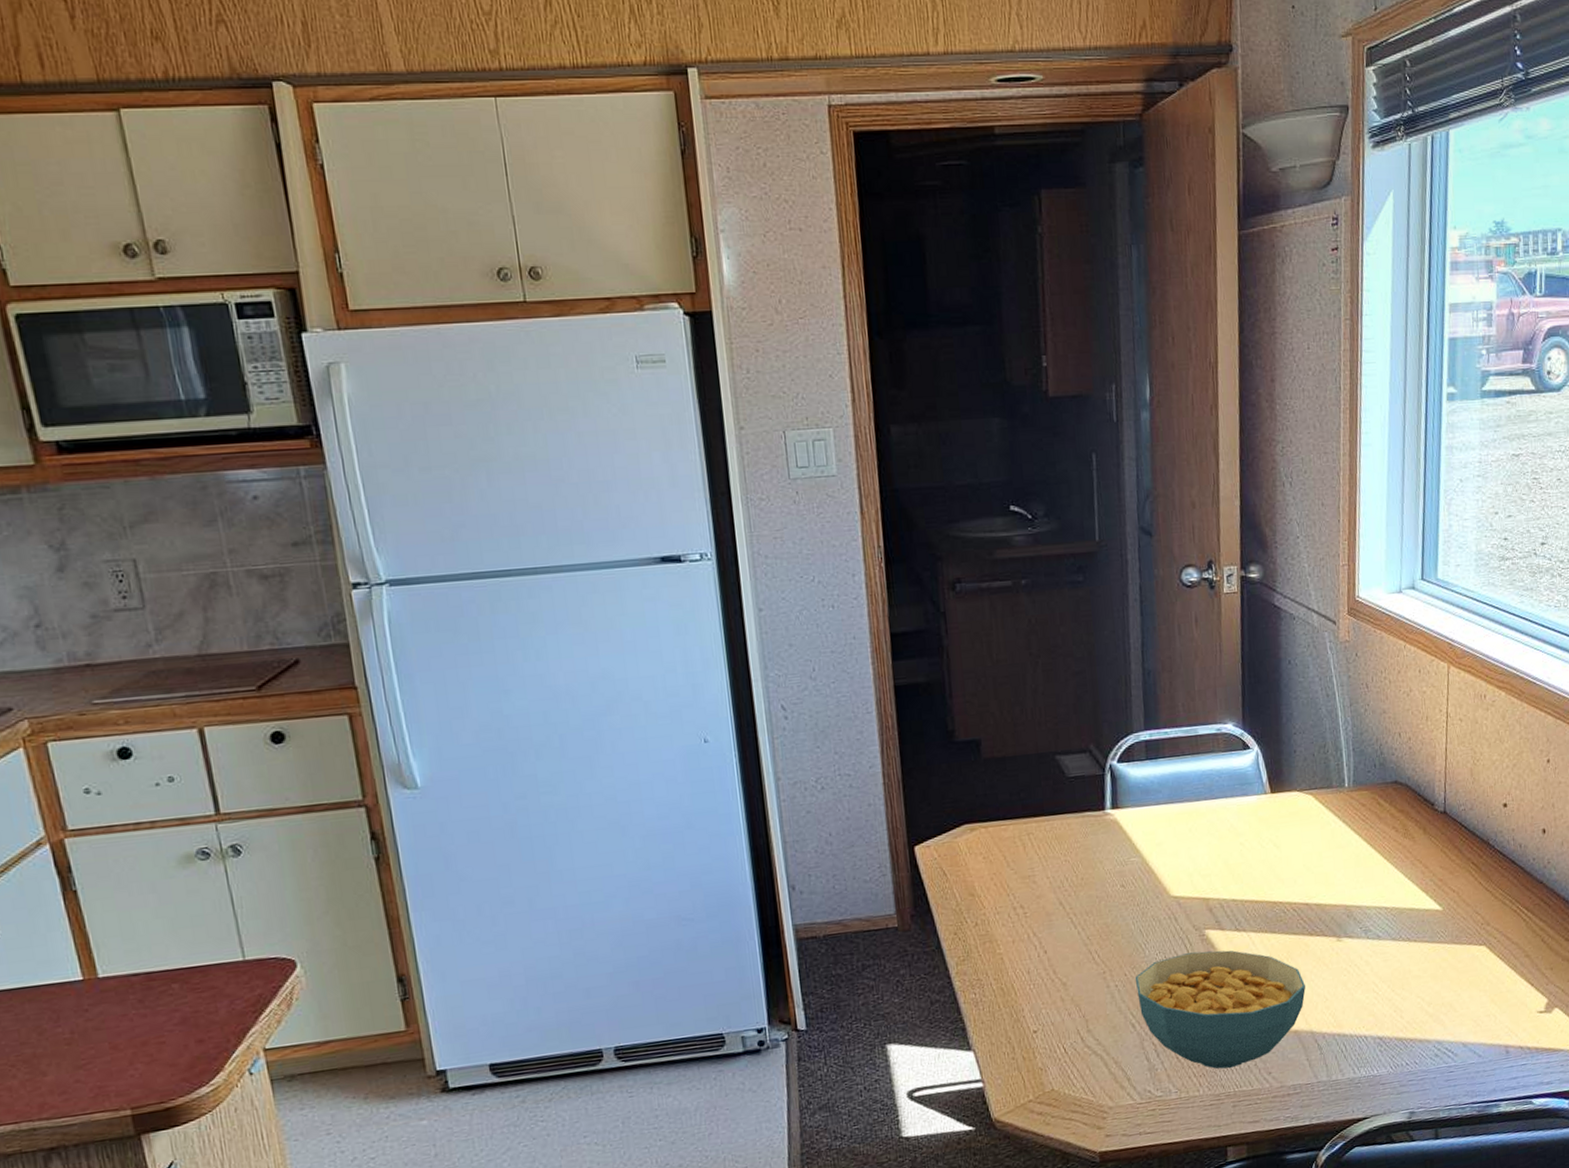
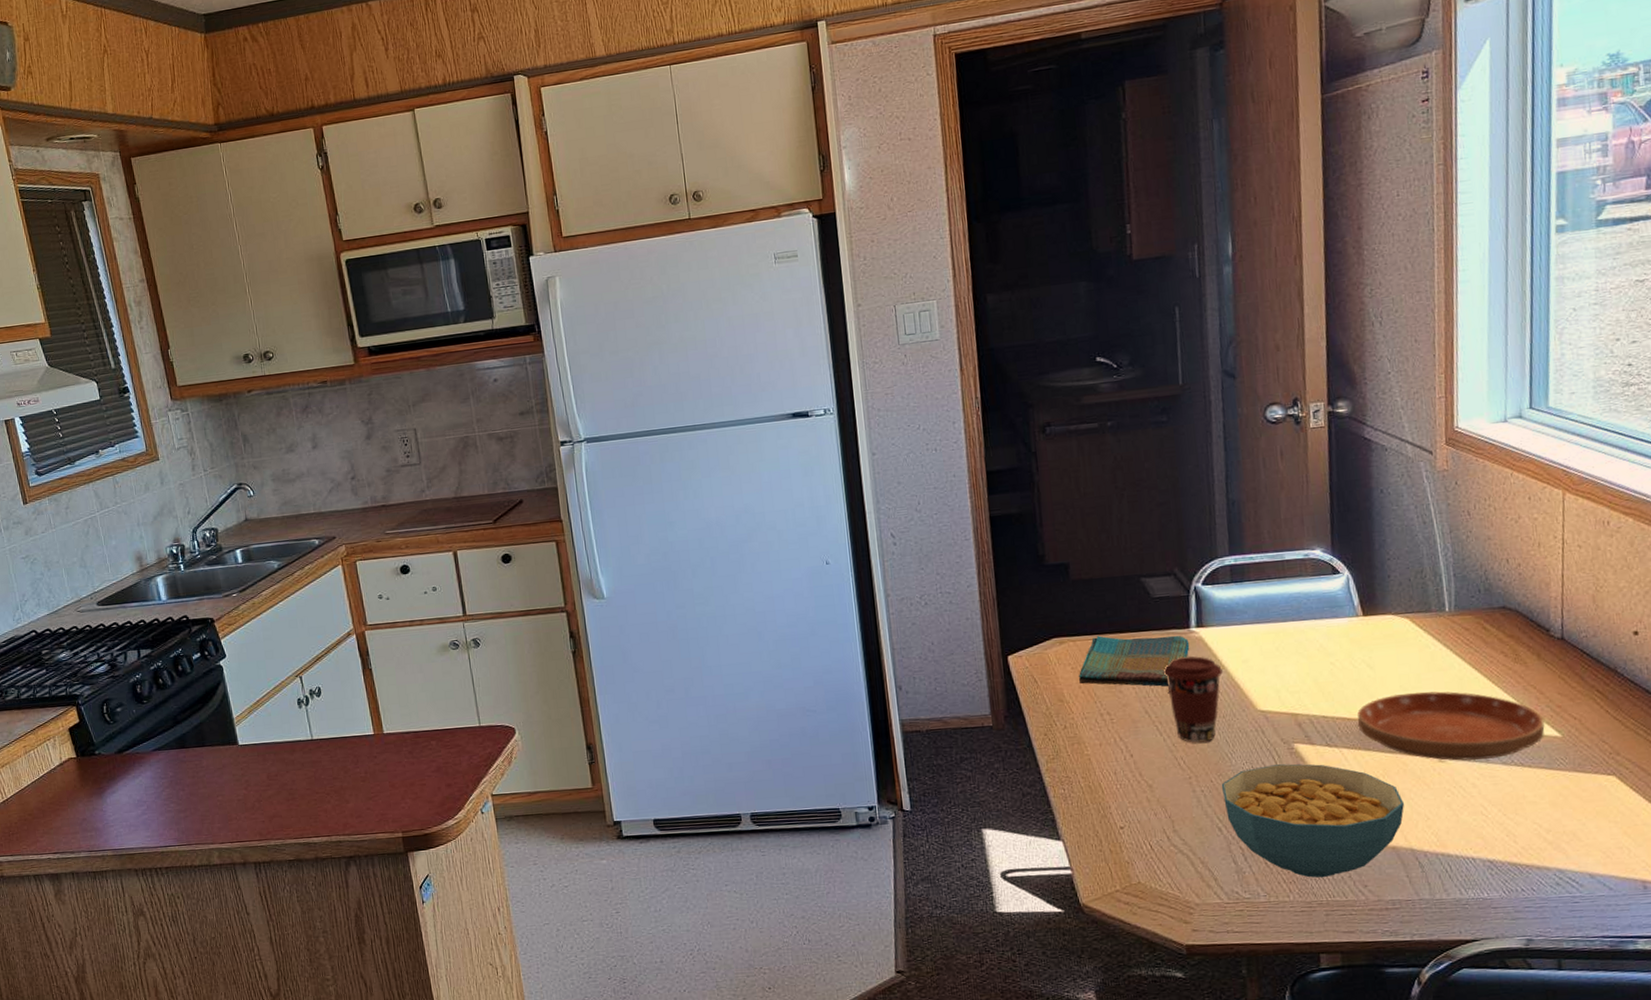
dish towel: none [991,818,1105,876] -> present [1079,635,1190,687]
coffee cup: none [1077,840,1137,935] -> present [1163,656,1223,743]
saucer: none [1265,869,1429,939] -> present [1358,691,1545,761]

